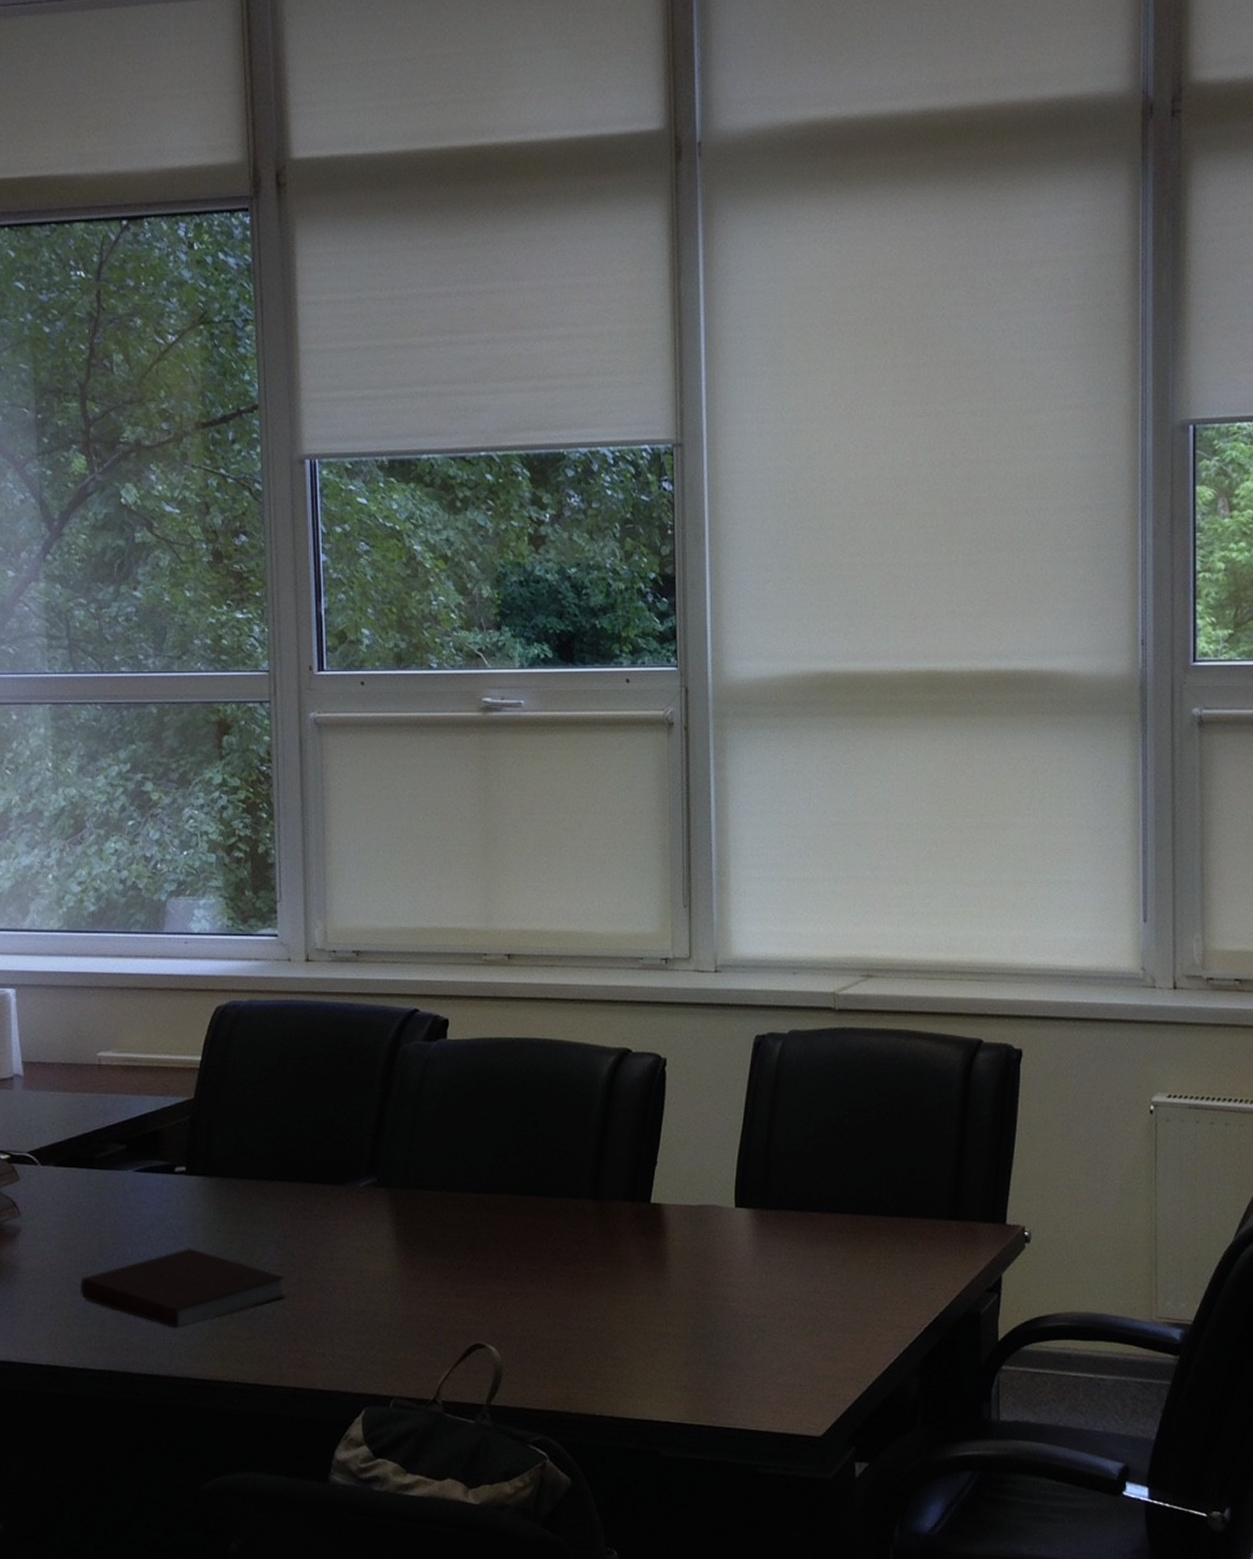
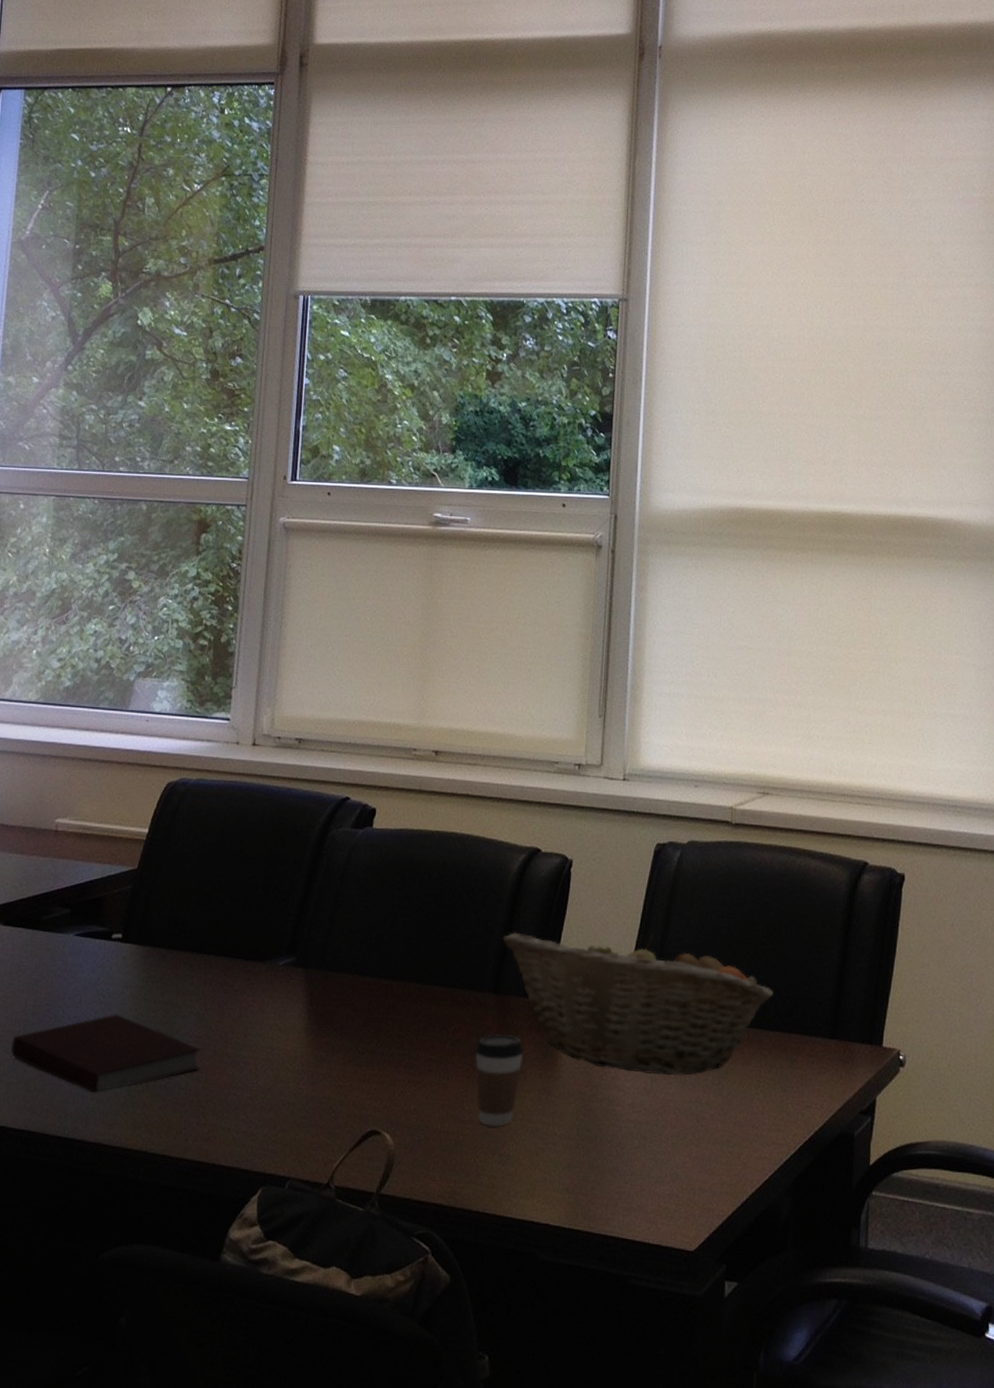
coffee cup: none [578,1240,630,1332] -> present [475,1034,524,1127]
fruit basket: none [597,1128,889,1269] -> present [502,932,773,1075]

